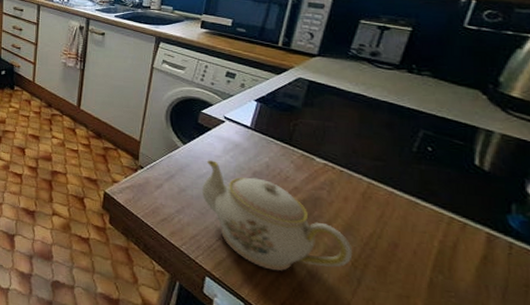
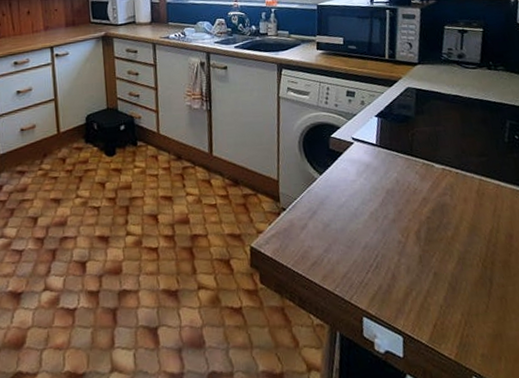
teapot: present [202,160,353,271] -> none [343,186,481,292]

